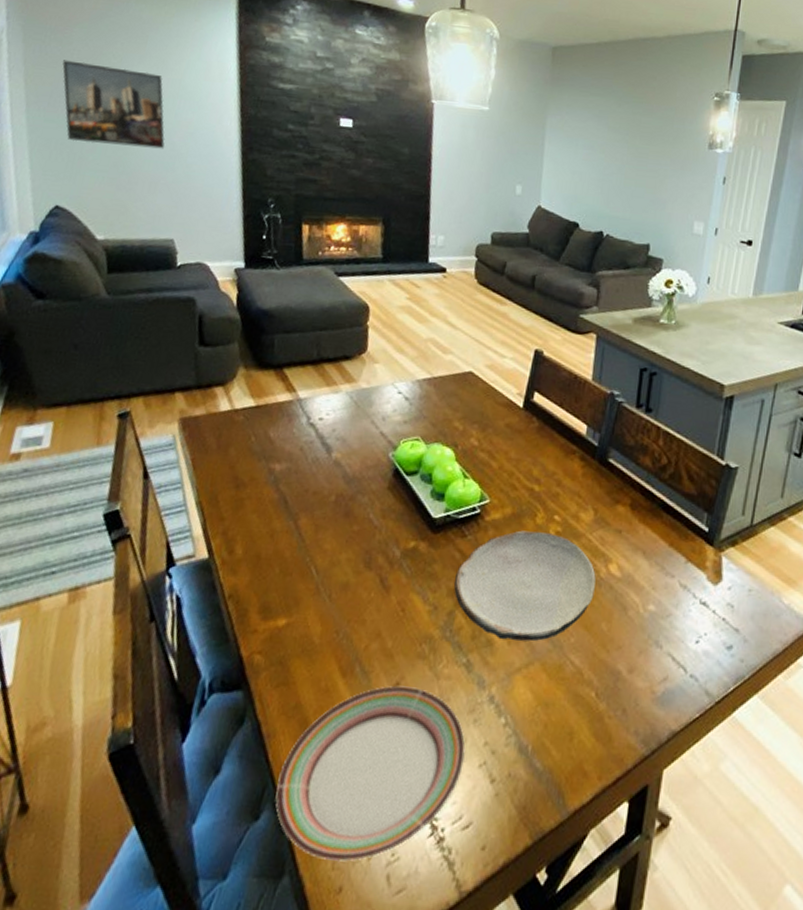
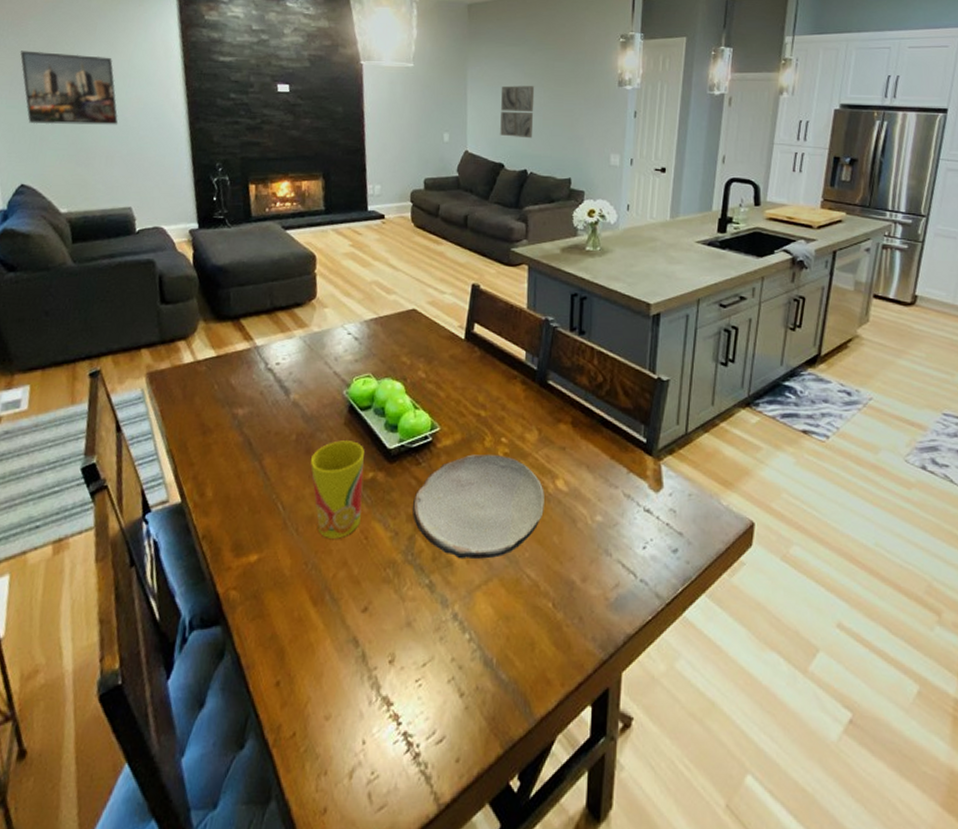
plate: present [275,685,466,862] -> none [258,610,434,783]
cup: none [348,505,408,609] -> present [310,440,364,539]
wall art: none [577,139,618,198] -> present [500,85,535,139]

